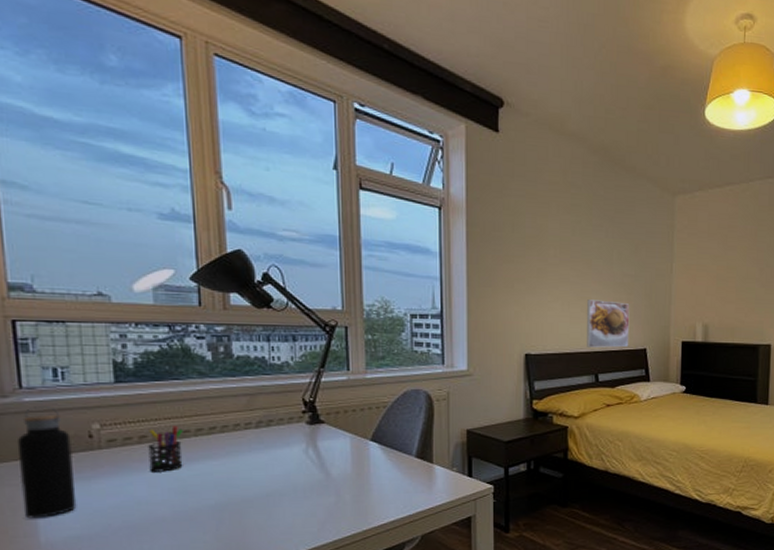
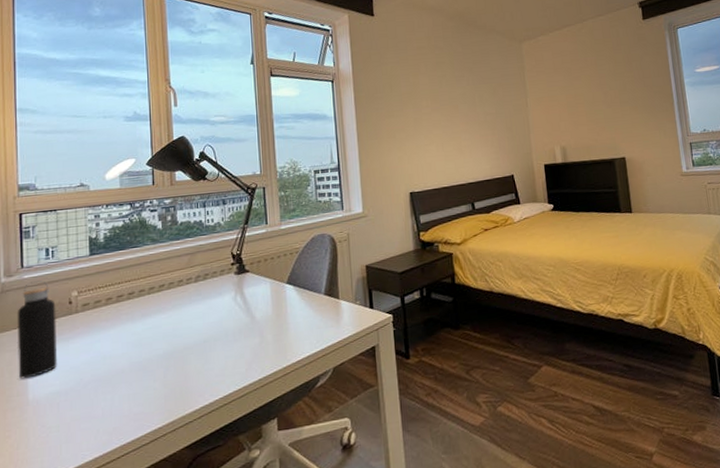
pen holder: present [148,426,183,472] -> none [113,286,139,329]
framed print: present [587,299,630,348] -> none [458,137,498,180]

